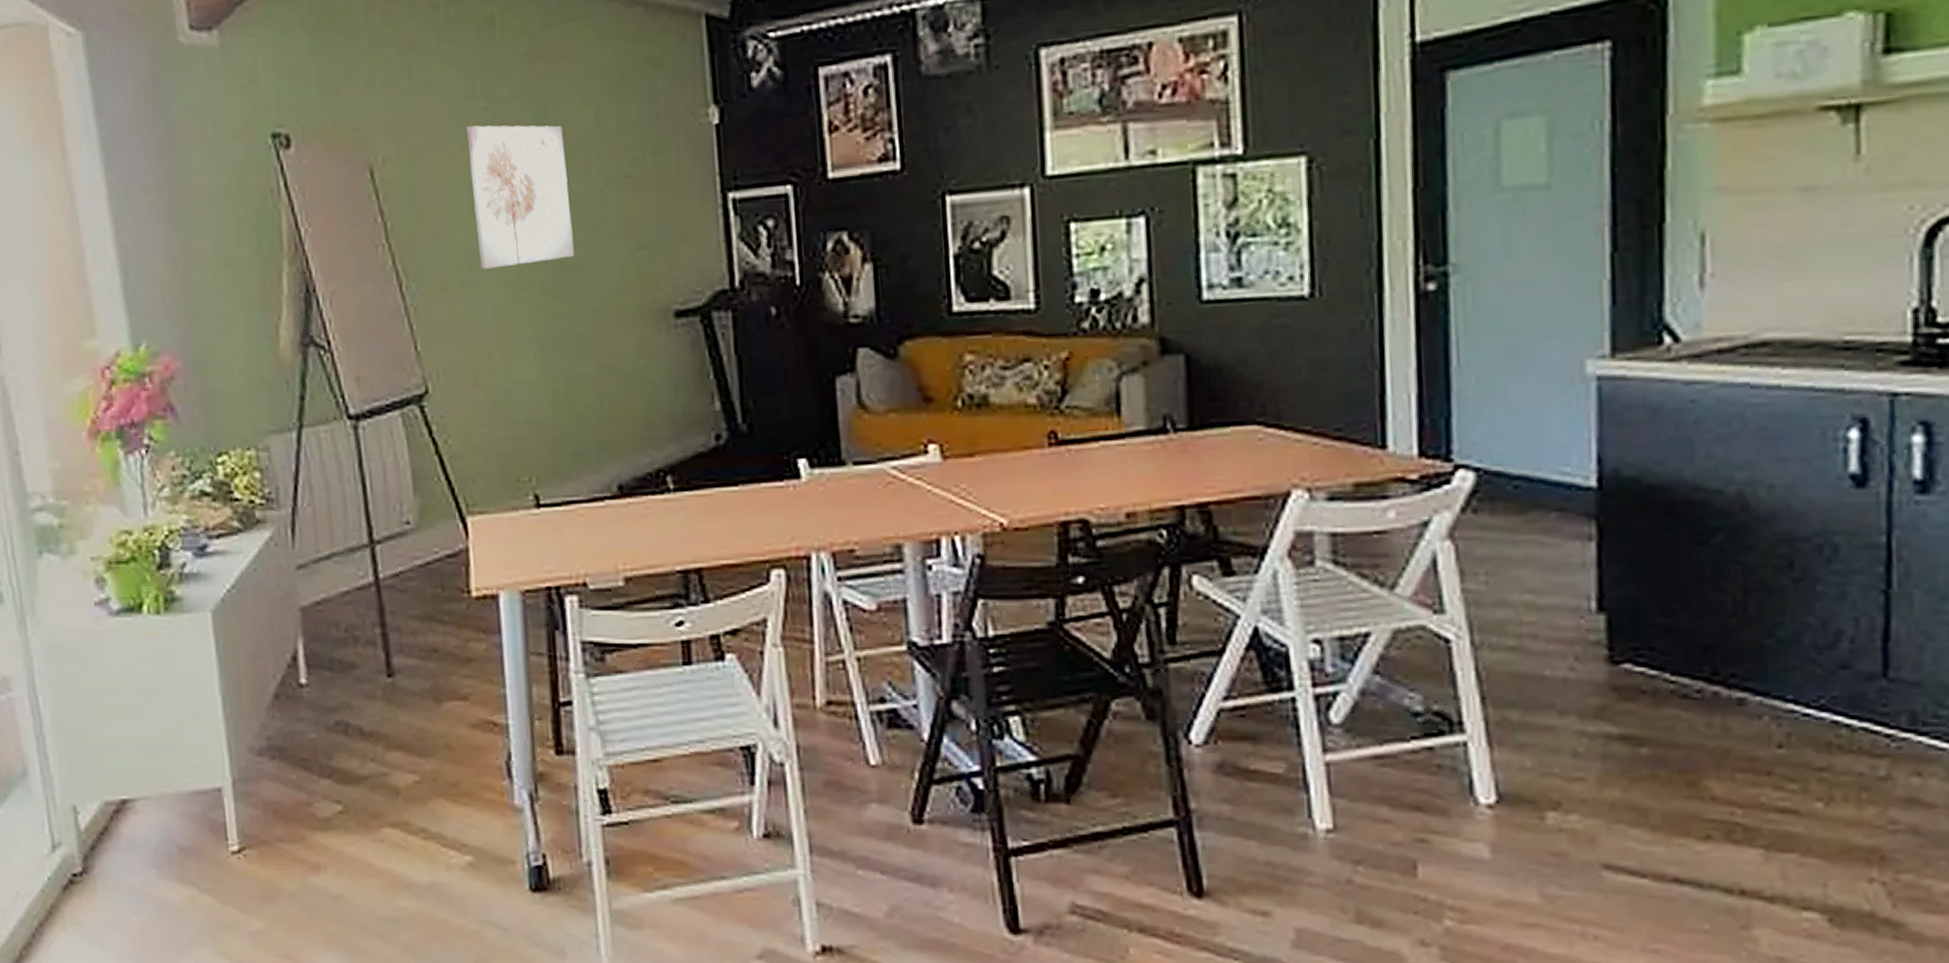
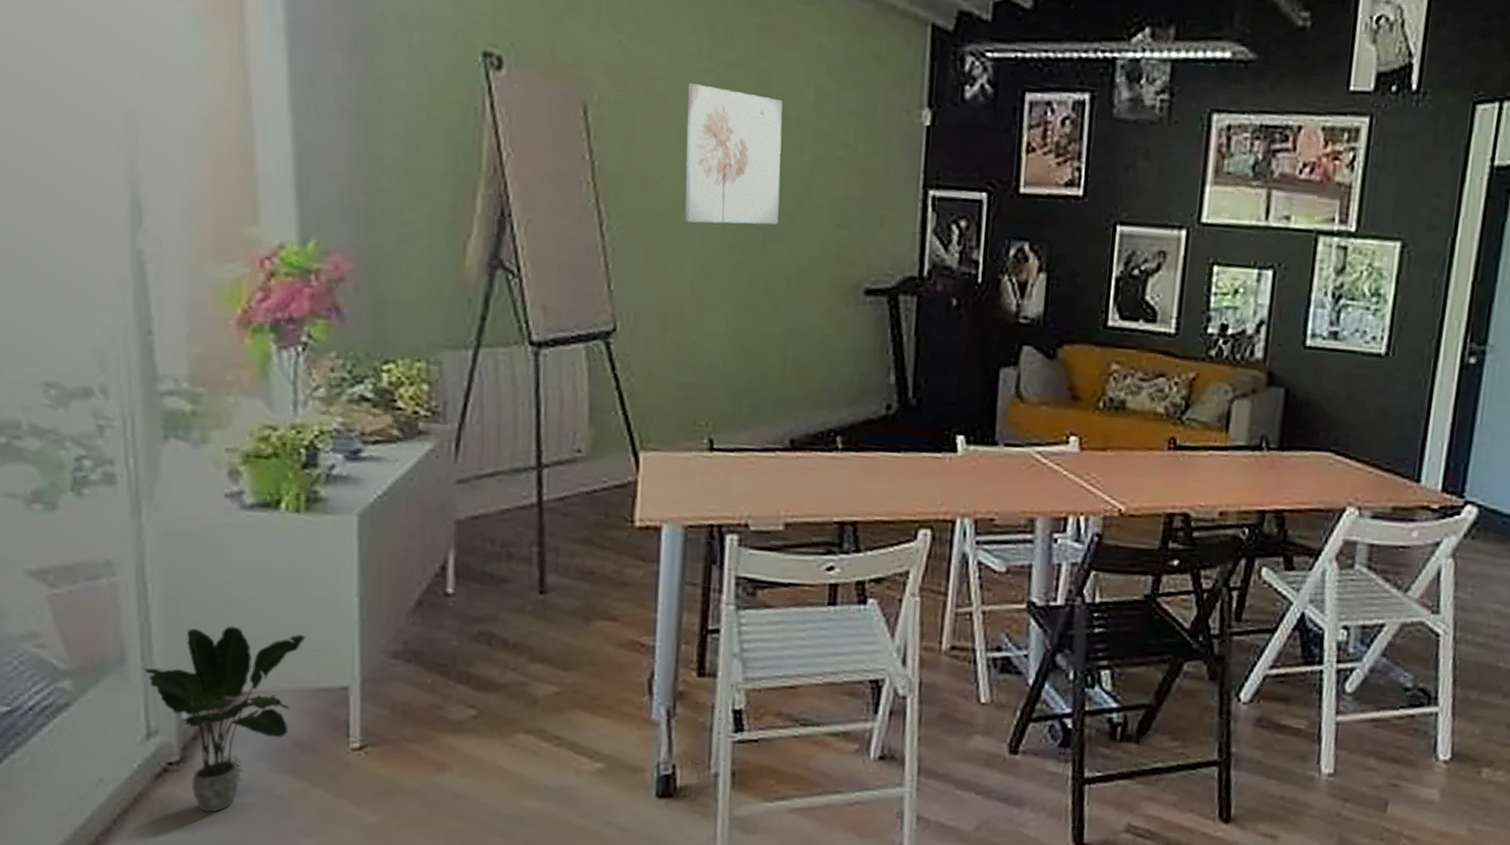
potted plant: none [42,732,179,923] -> present [142,625,306,813]

